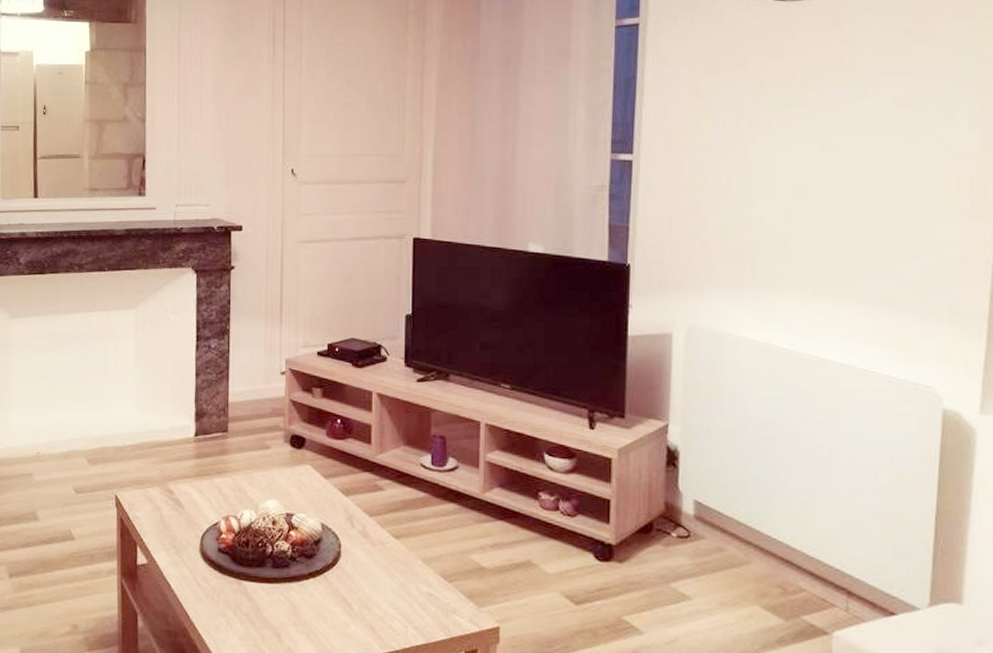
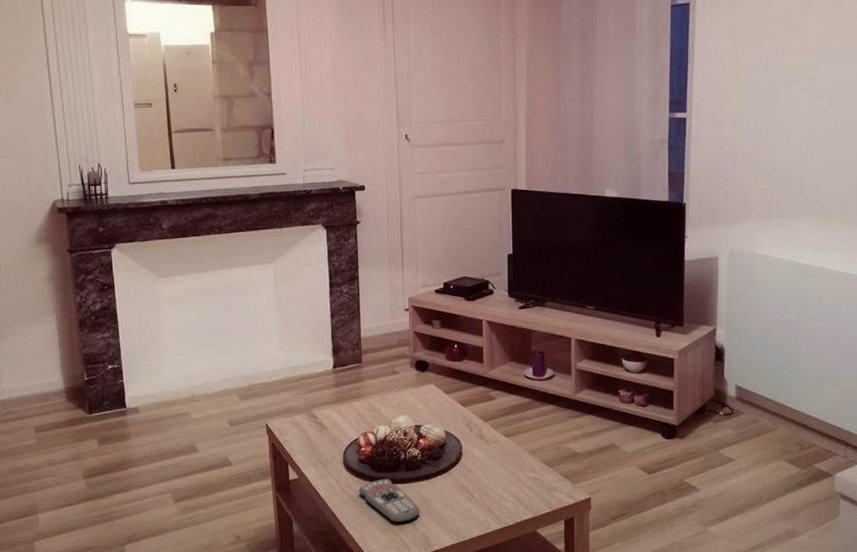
remote control: none [215,574,287,632] -> present [358,478,420,523]

